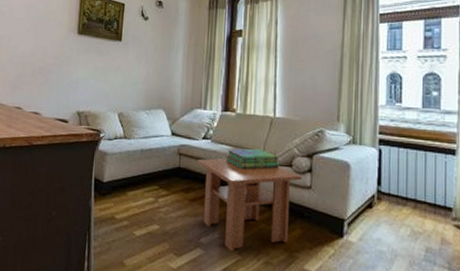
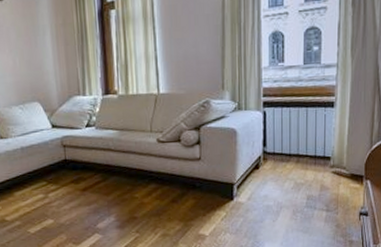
coffee table: present [197,158,302,252] -> none [83,143,191,231]
stack of books: present [226,148,280,170] -> none [113,128,168,152]

